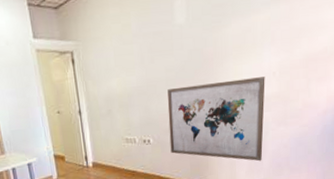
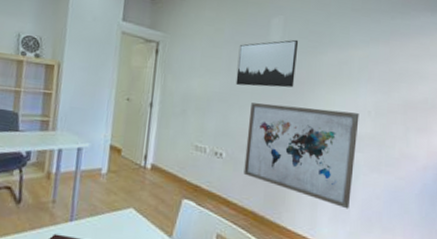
wall art: none [148,17,204,76] -> present [235,39,299,88]

